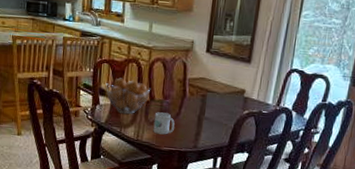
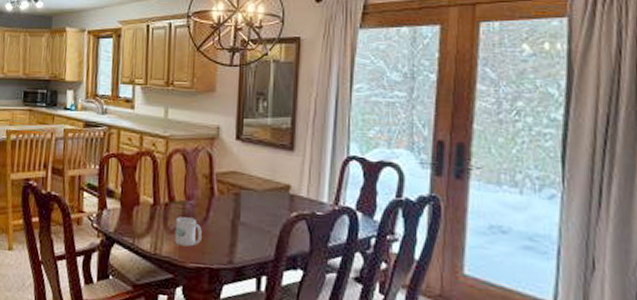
fruit basket: present [105,77,151,115] -> none [113,175,170,221]

